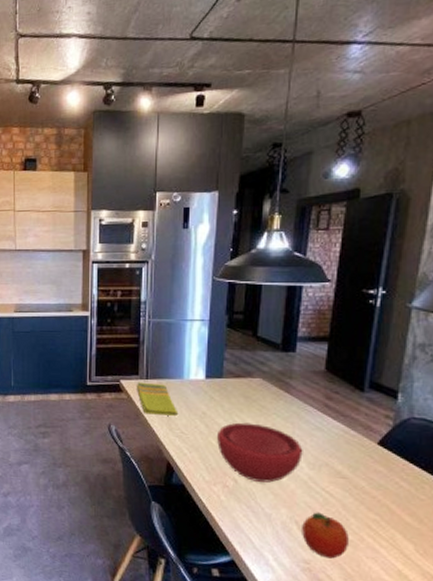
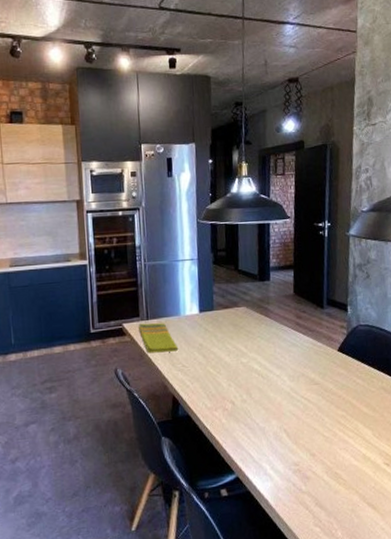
bowl: present [217,422,303,483] -> none [214,348,284,401]
fruit: present [302,512,349,559] -> none [290,418,326,457]

